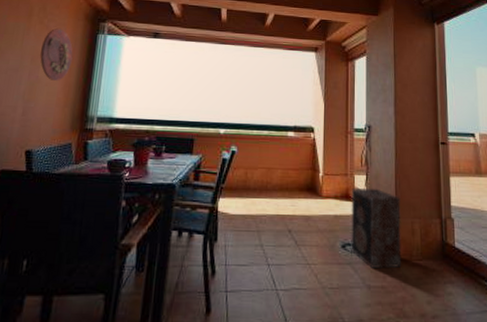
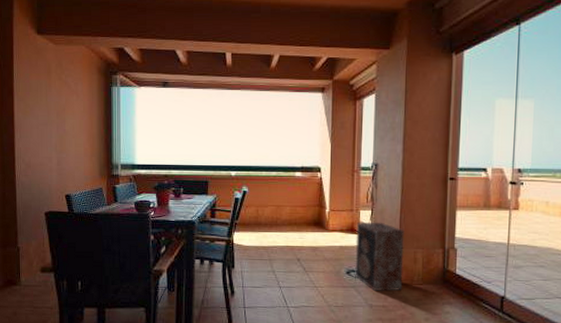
decorative platter: present [40,28,73,81] -> none [64,84,92,133]

